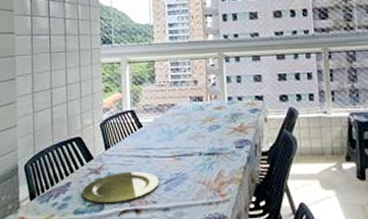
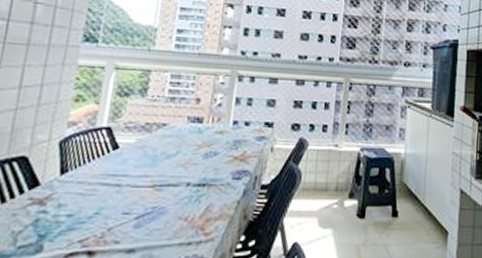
plate: present [82,171,159,204] -> none [13,203,129,244]

